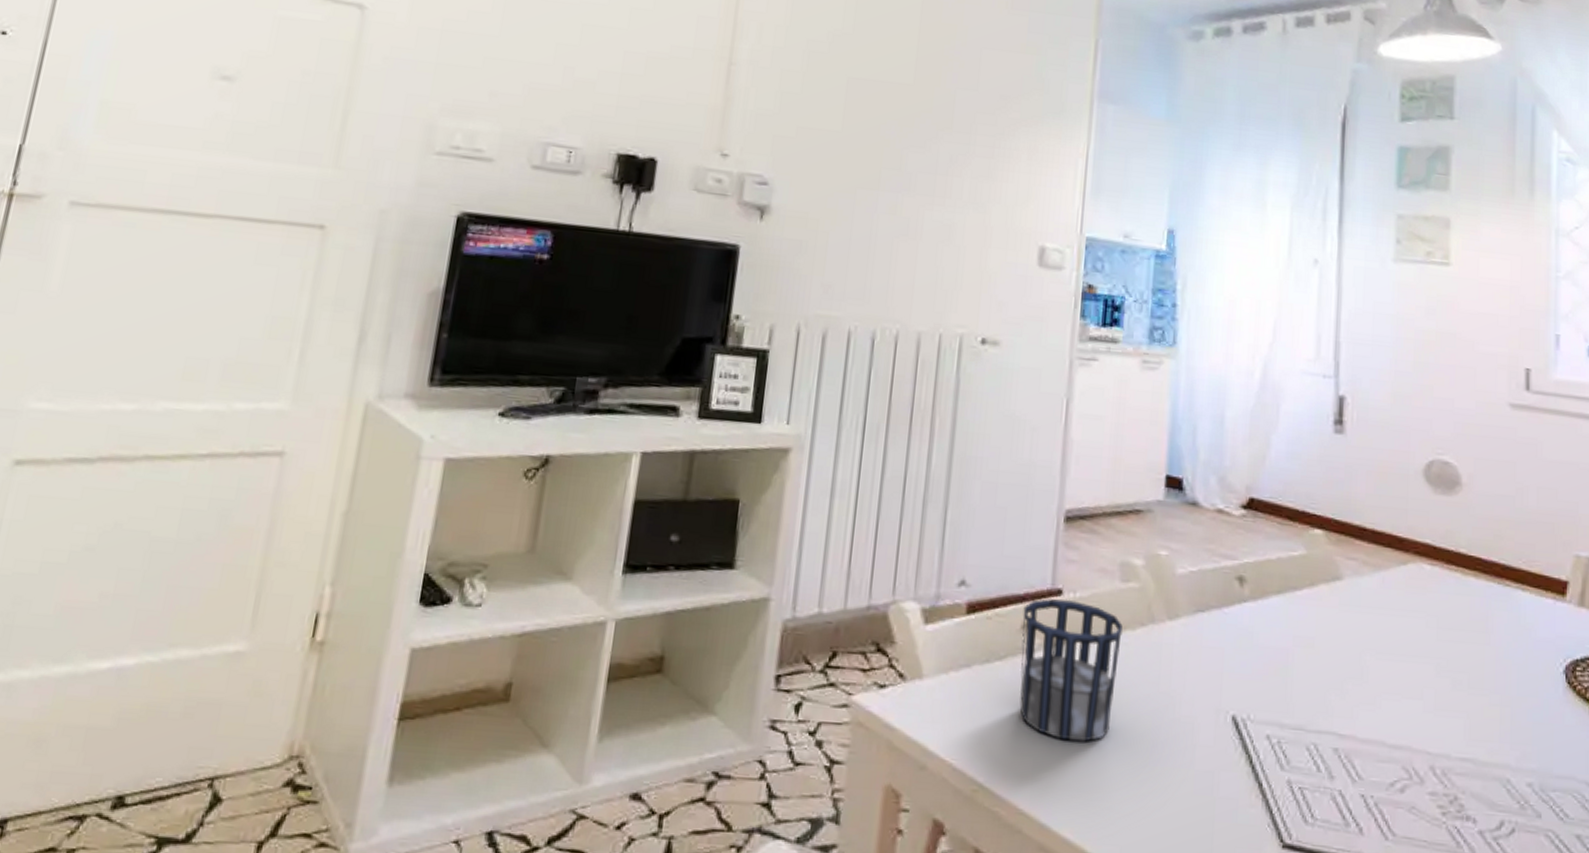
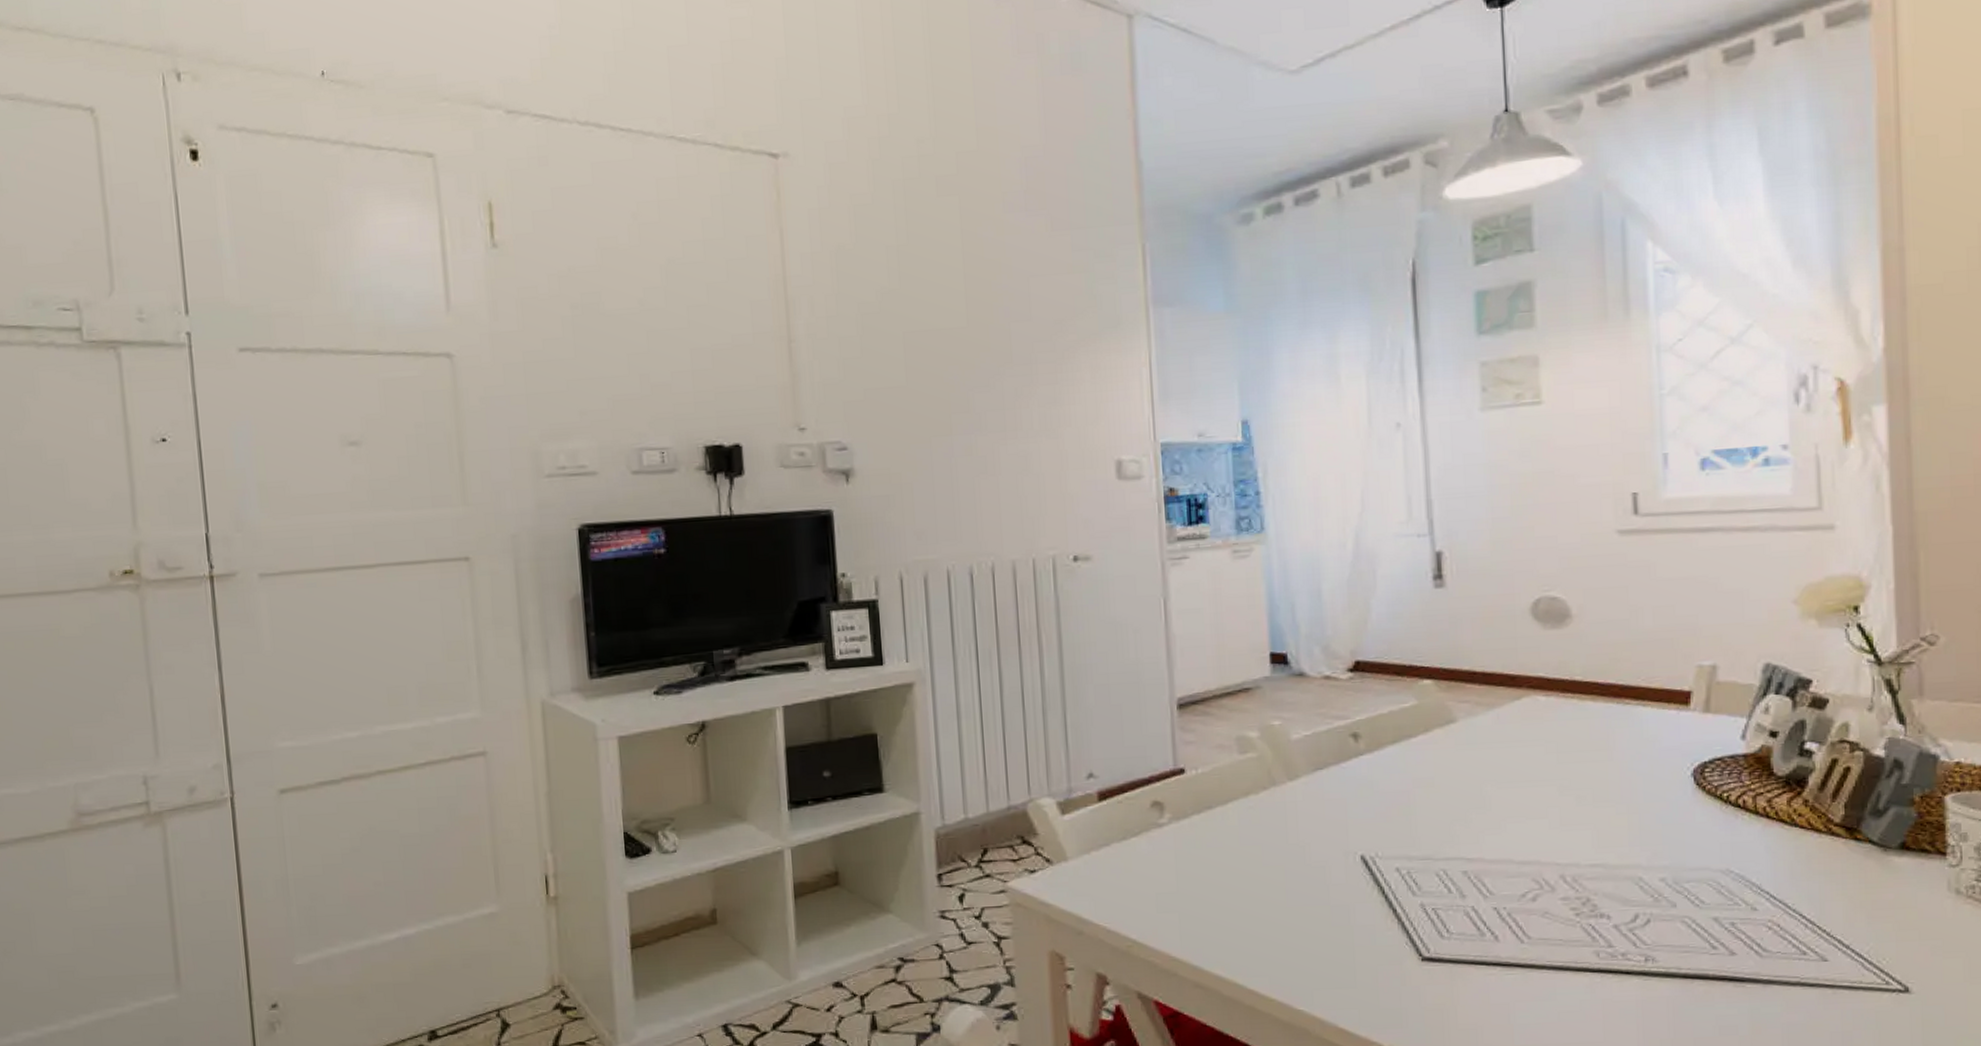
cup: present [1019,599,1123,742] -> none [1150,776,1246,896]

